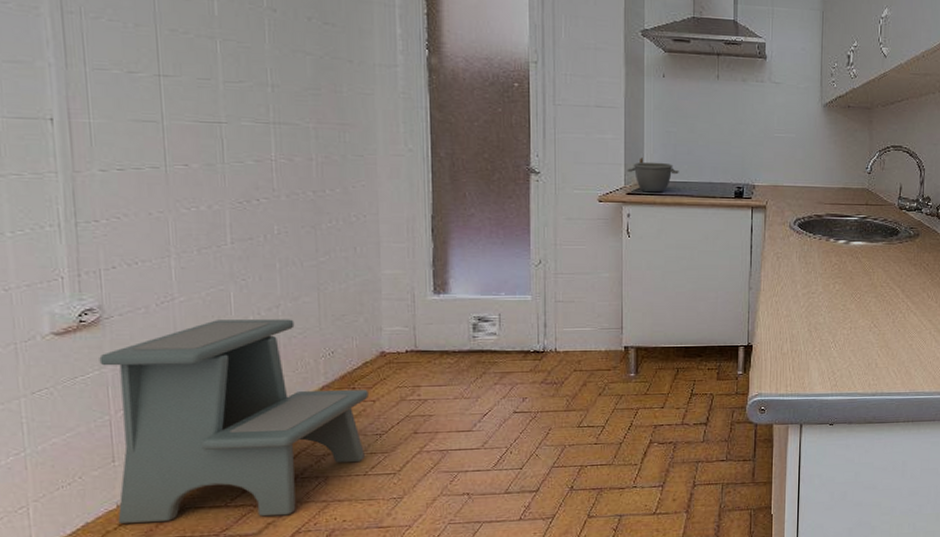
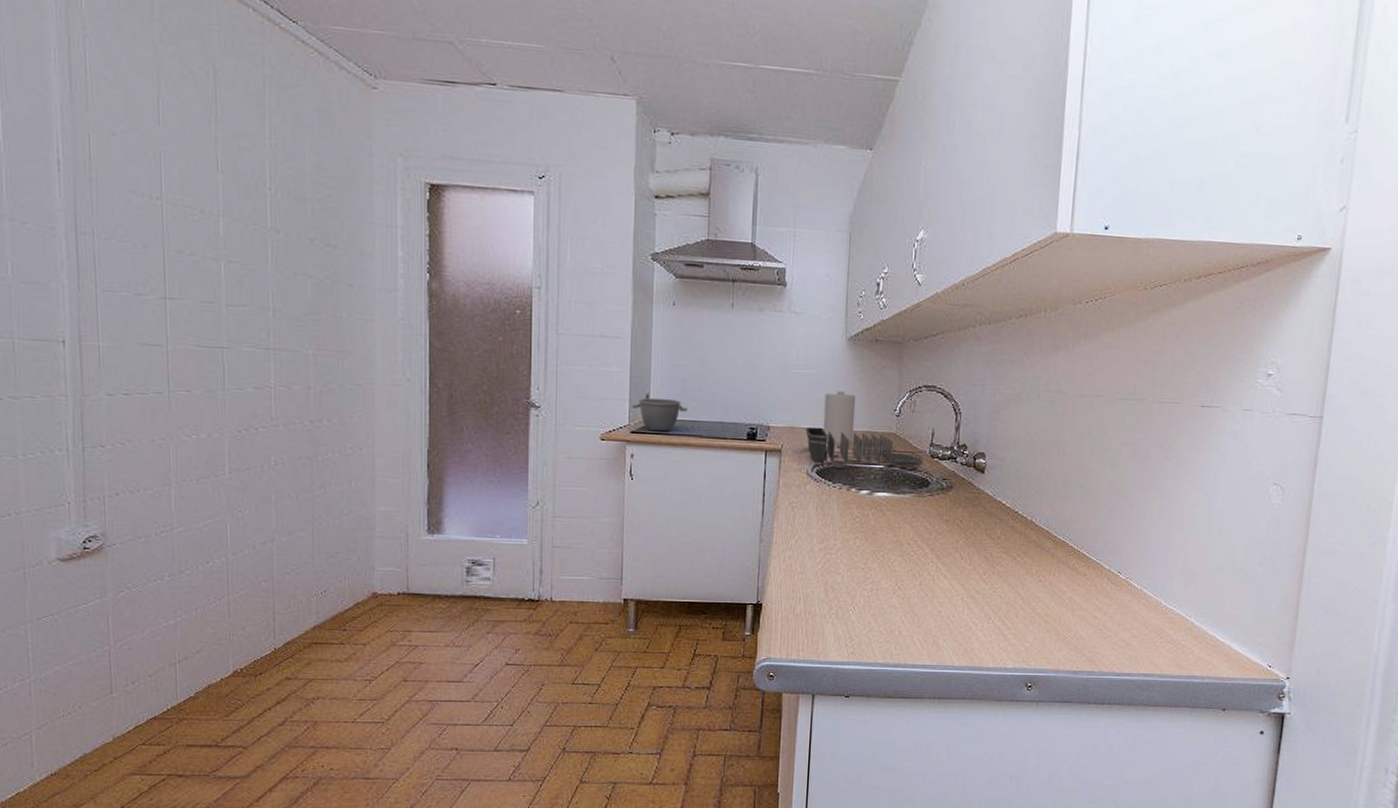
step stool: present [99,319,369,525] -> none [101,552,359,760]
dish rack: none [787,184,893,222] -> present [805,426,923,471]
paper towel holder: none [803,151,832,203] -> present [823,390,856,448]

